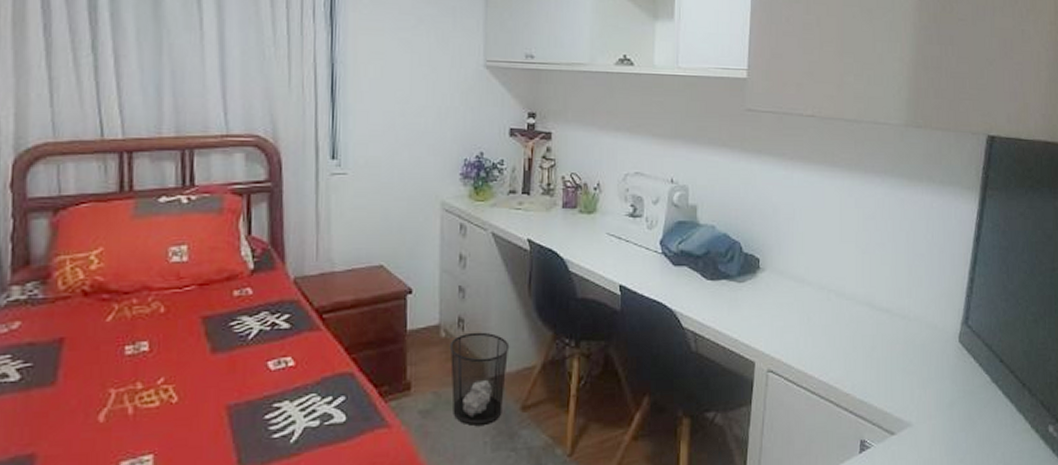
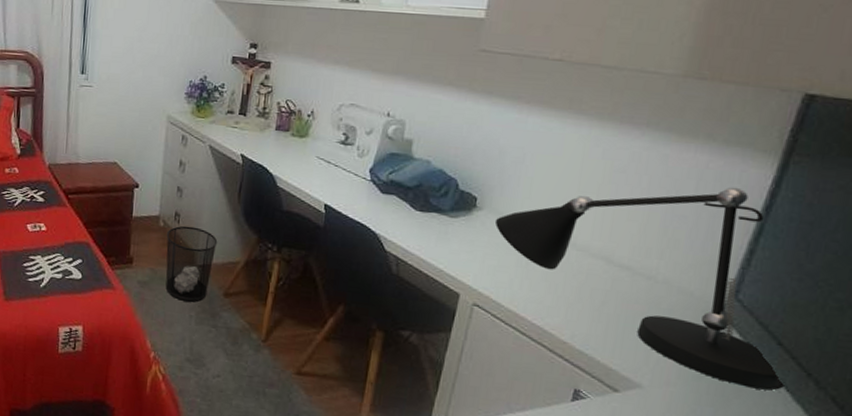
desk lamp: none [777,223,1015,407] -> present [494,186,792,393]

